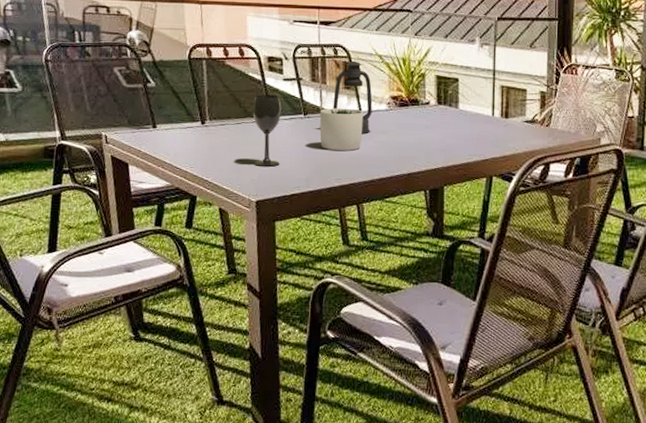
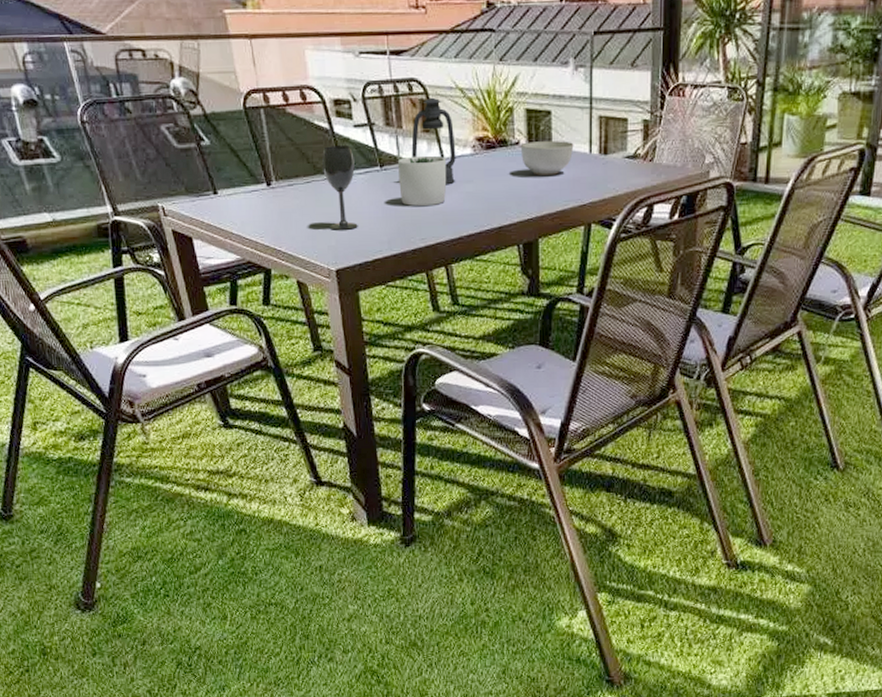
bowl: none [430,103,478,132] -> present [520,141,574,175]

